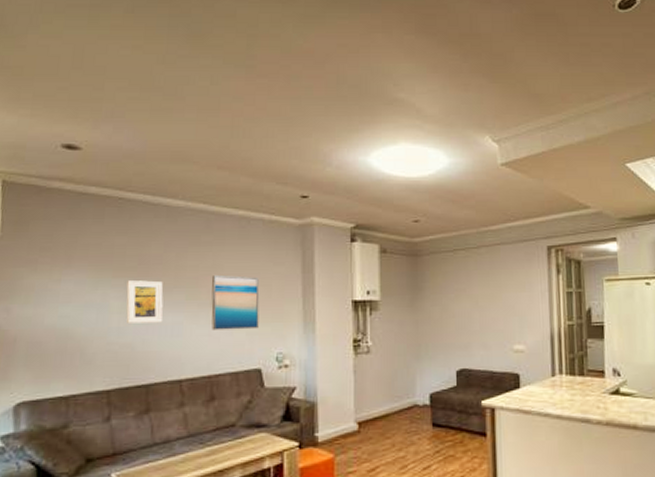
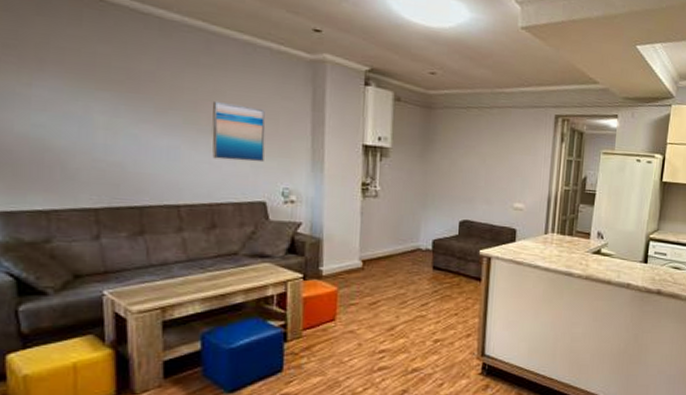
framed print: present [126,280,164,323] -> none [113,95,158,144]

